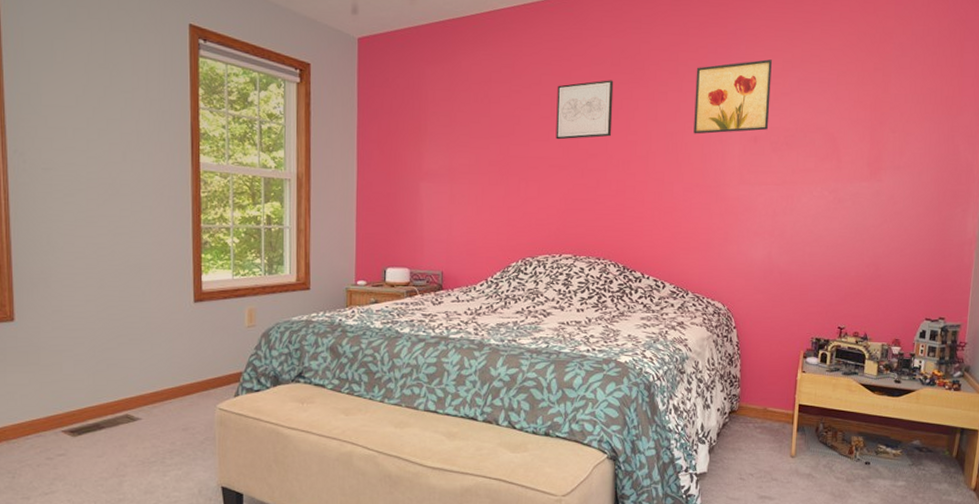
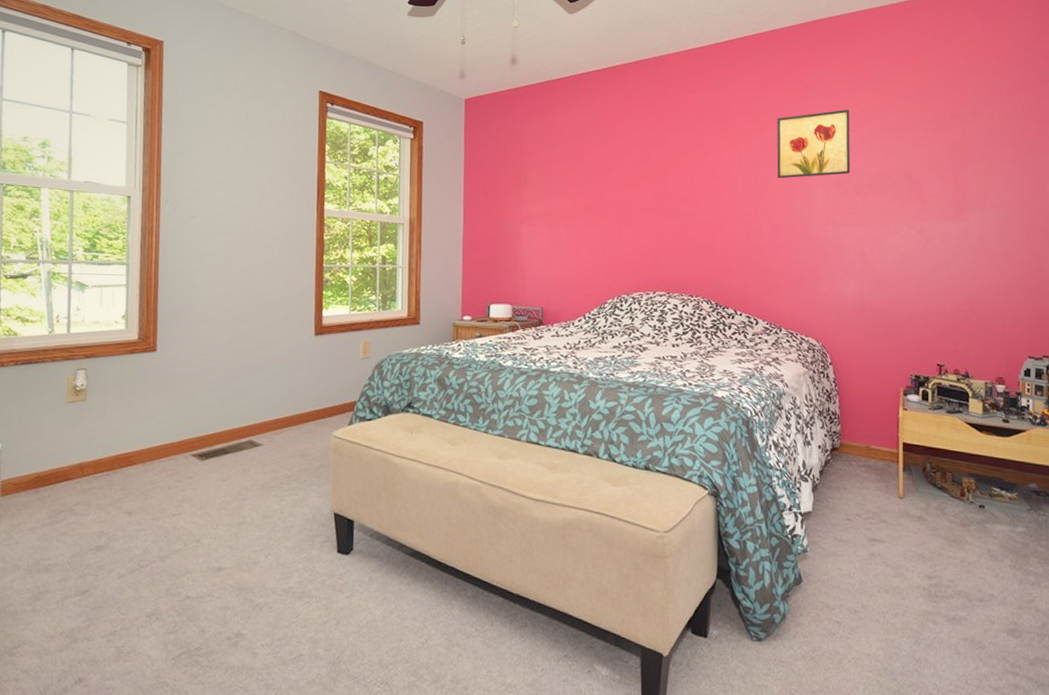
wall art: present [556,80,614,140] -> none [646,131,699,185]

